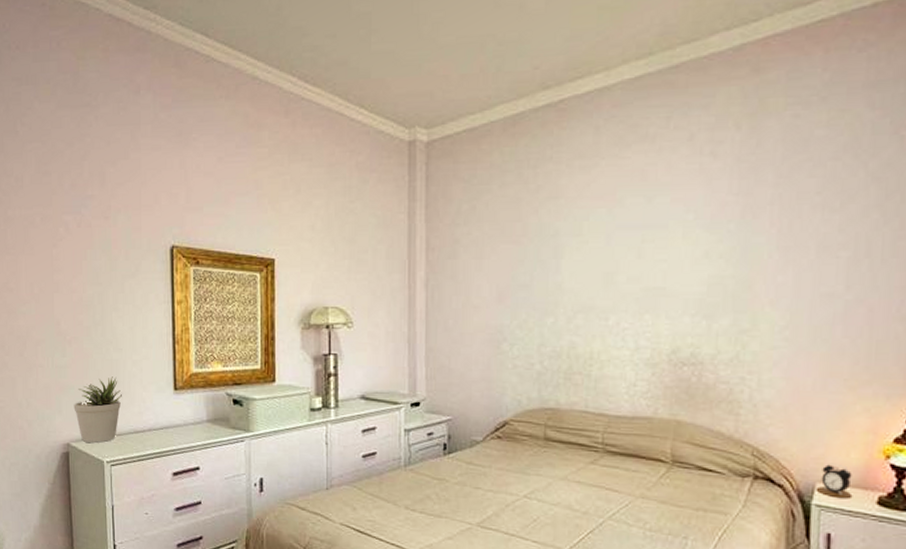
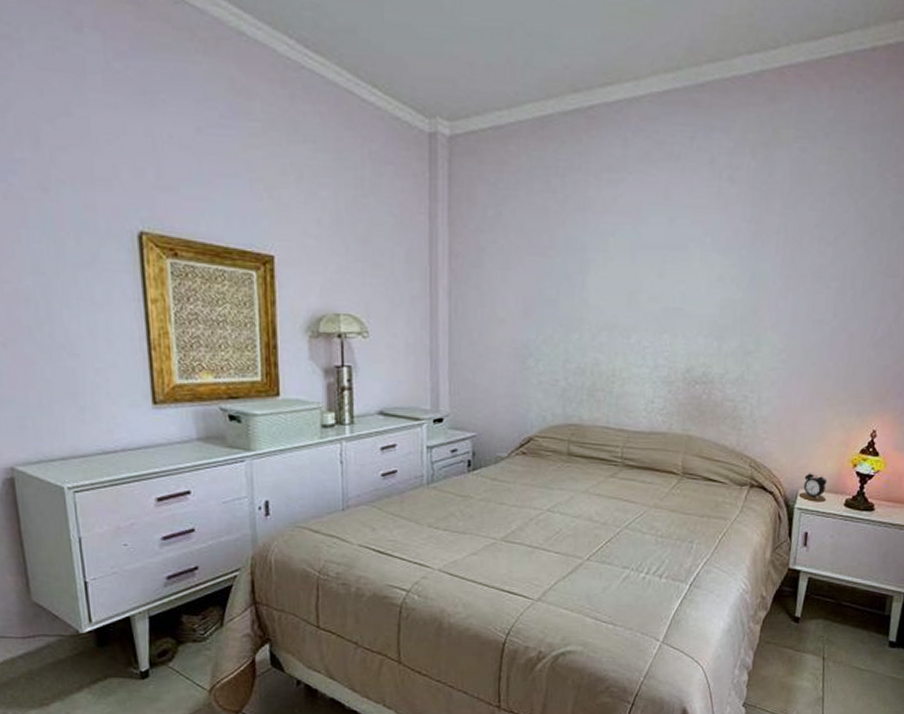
potted plant: present [73,376,122,444] -> none [16,387,83,467]

